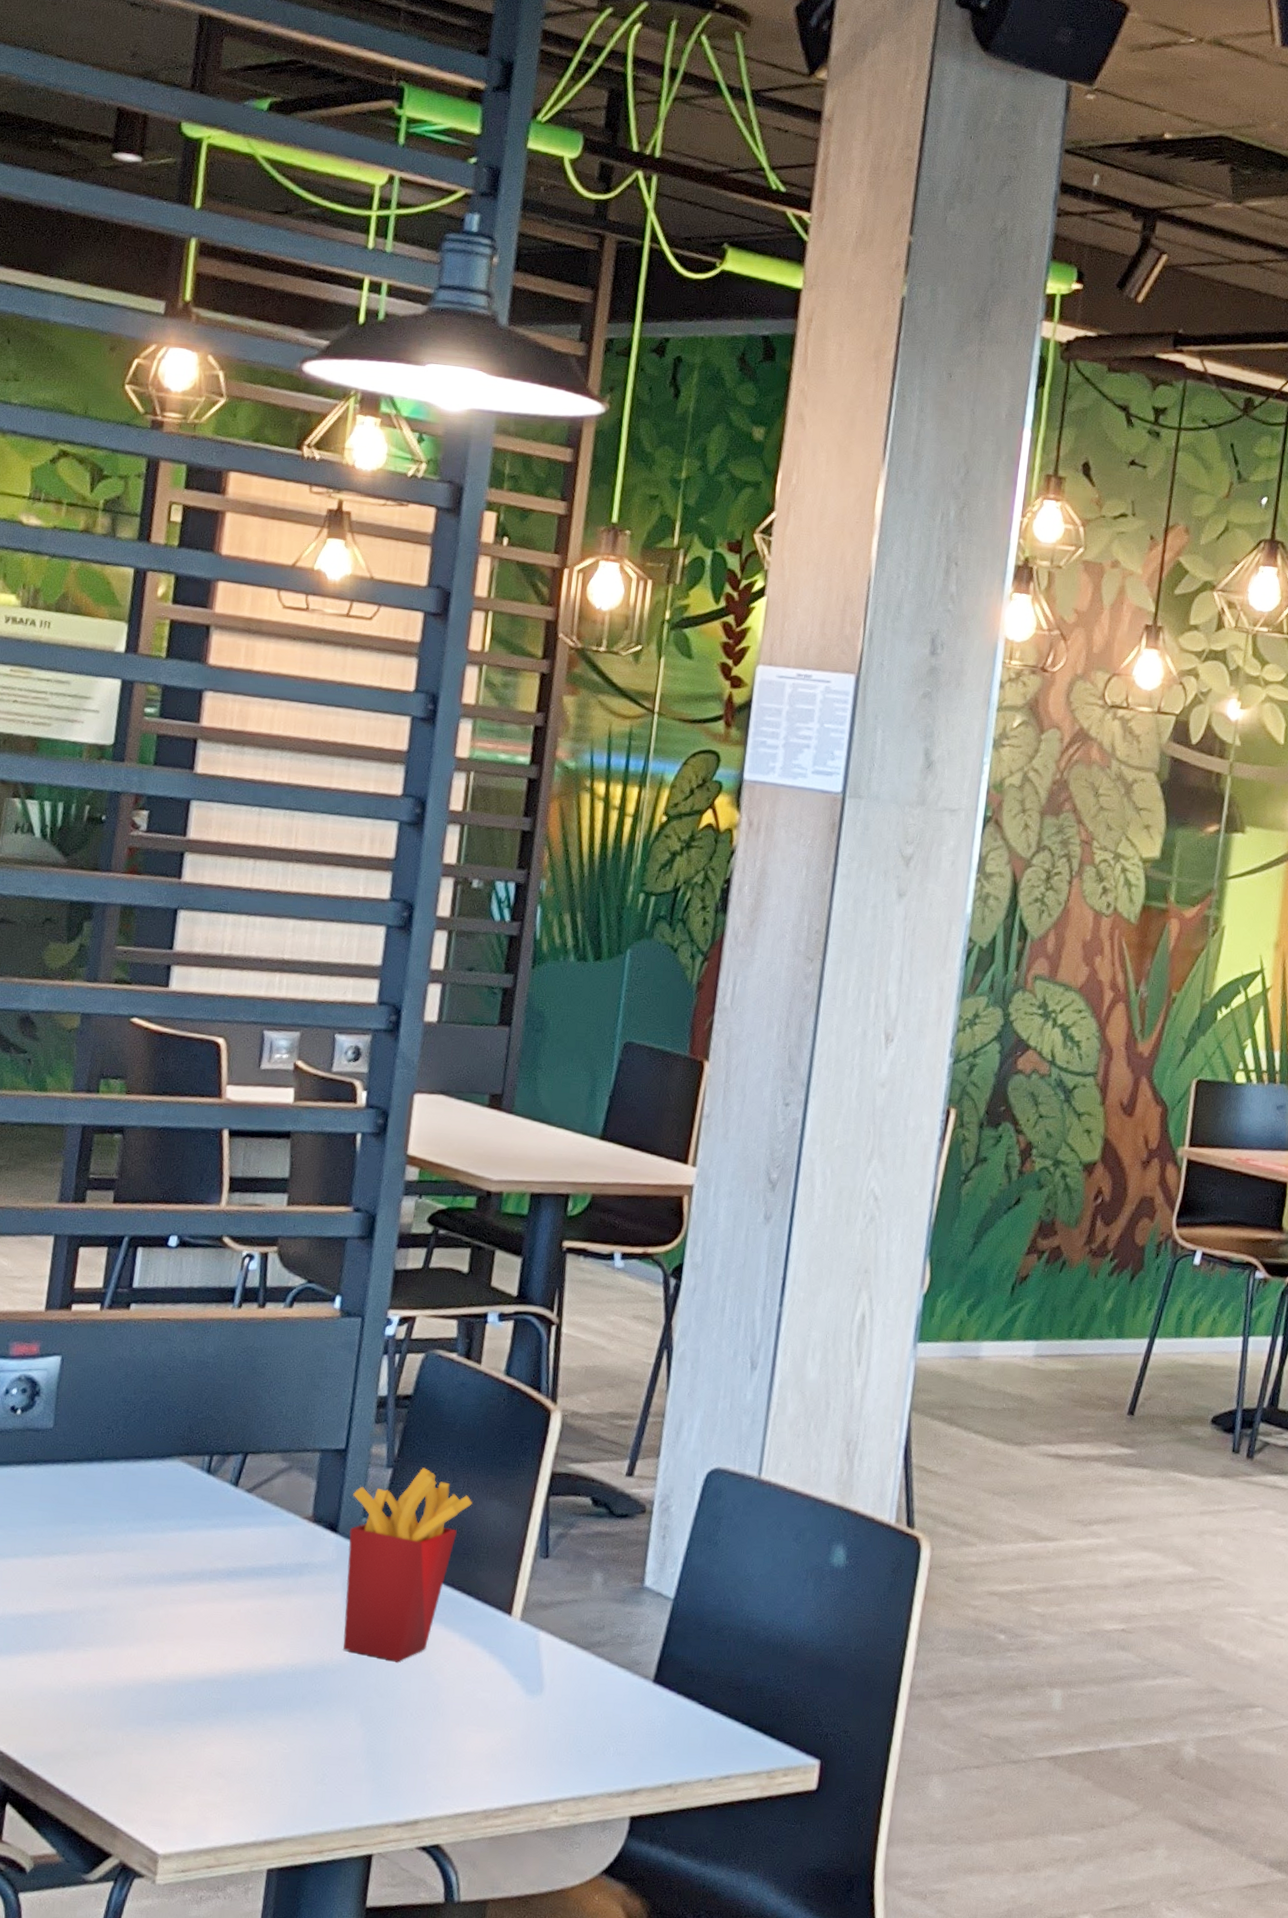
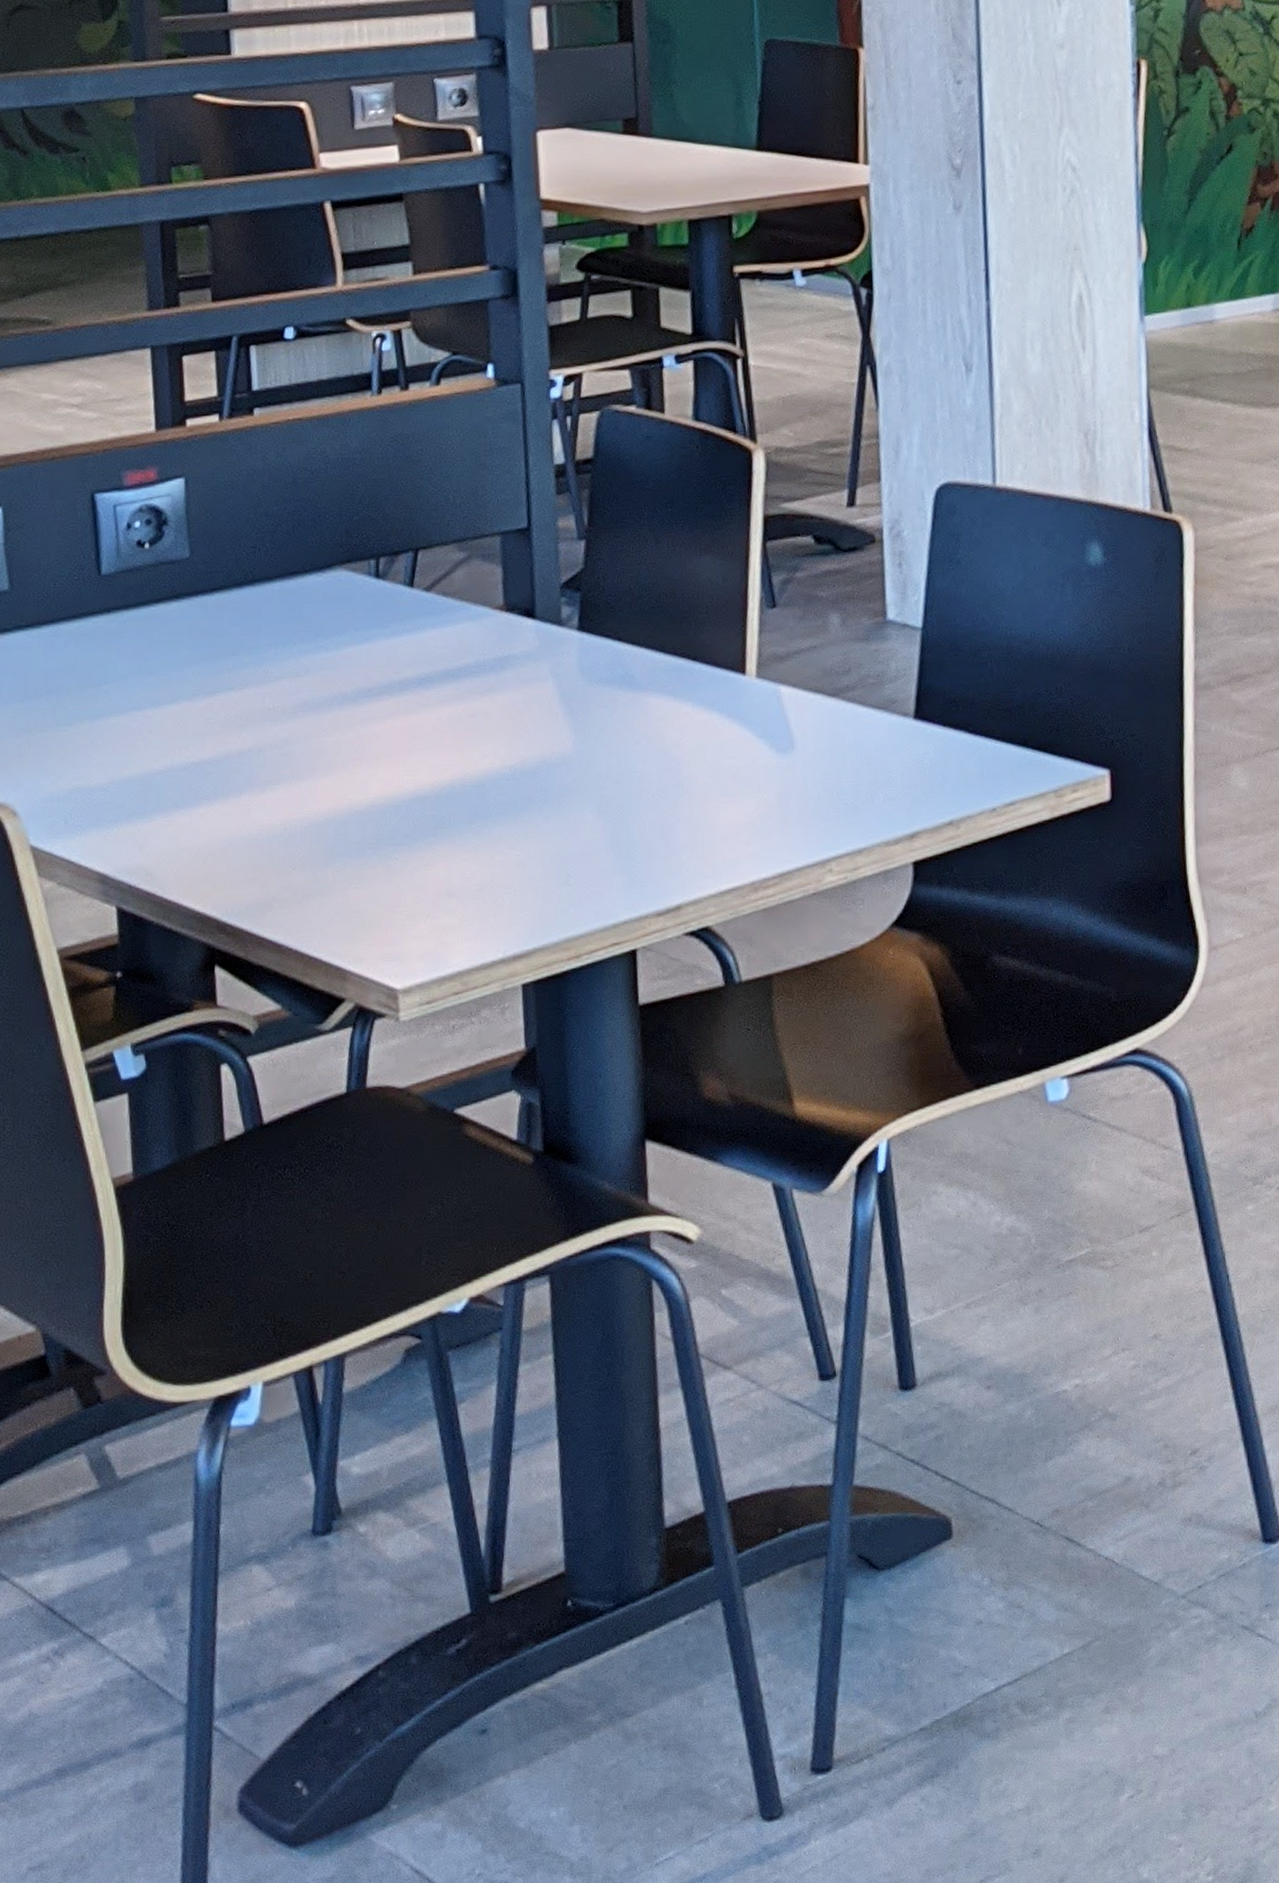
french fries: present [343,1467,473,1661] -> none [544,533,681,743]

